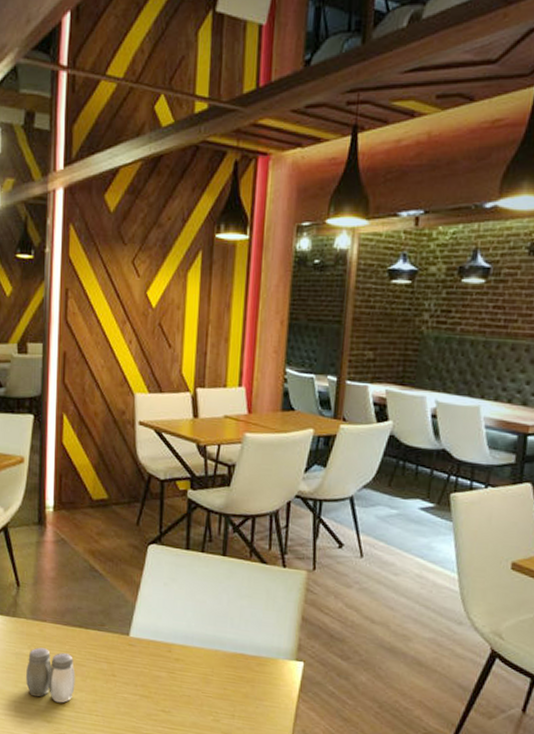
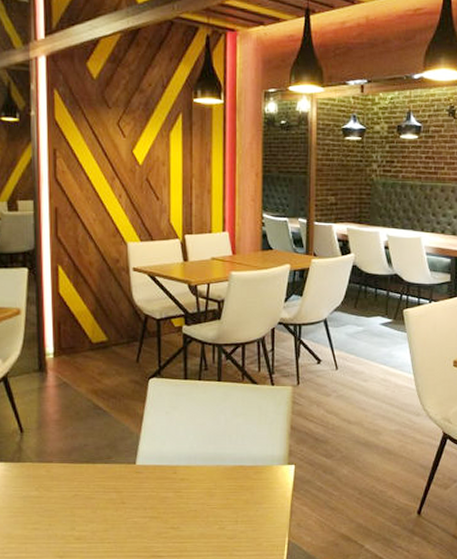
salt and pepper shaker: present [26,647,75,703] -> none [35,488,86,537]

